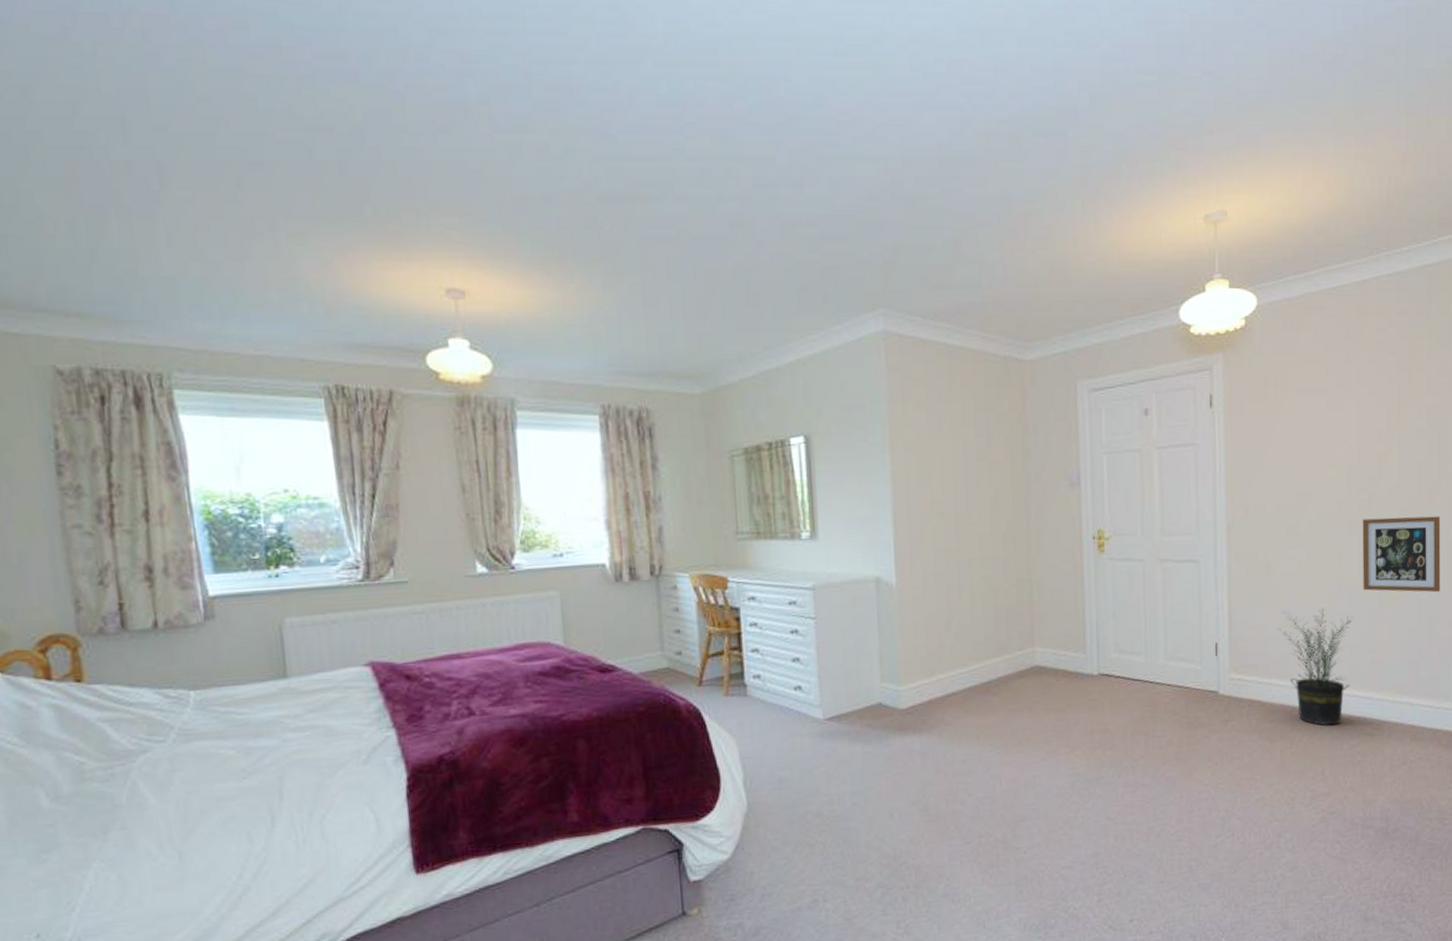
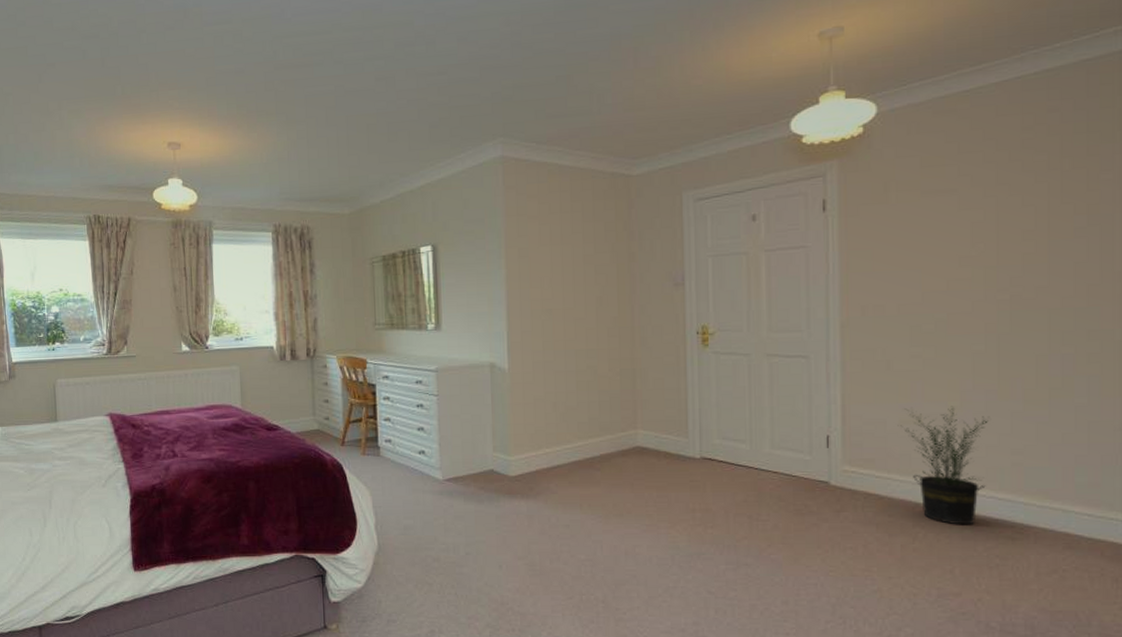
picture frame: present [1362,516,1441,593] -> none [1002,316,1104,396]

